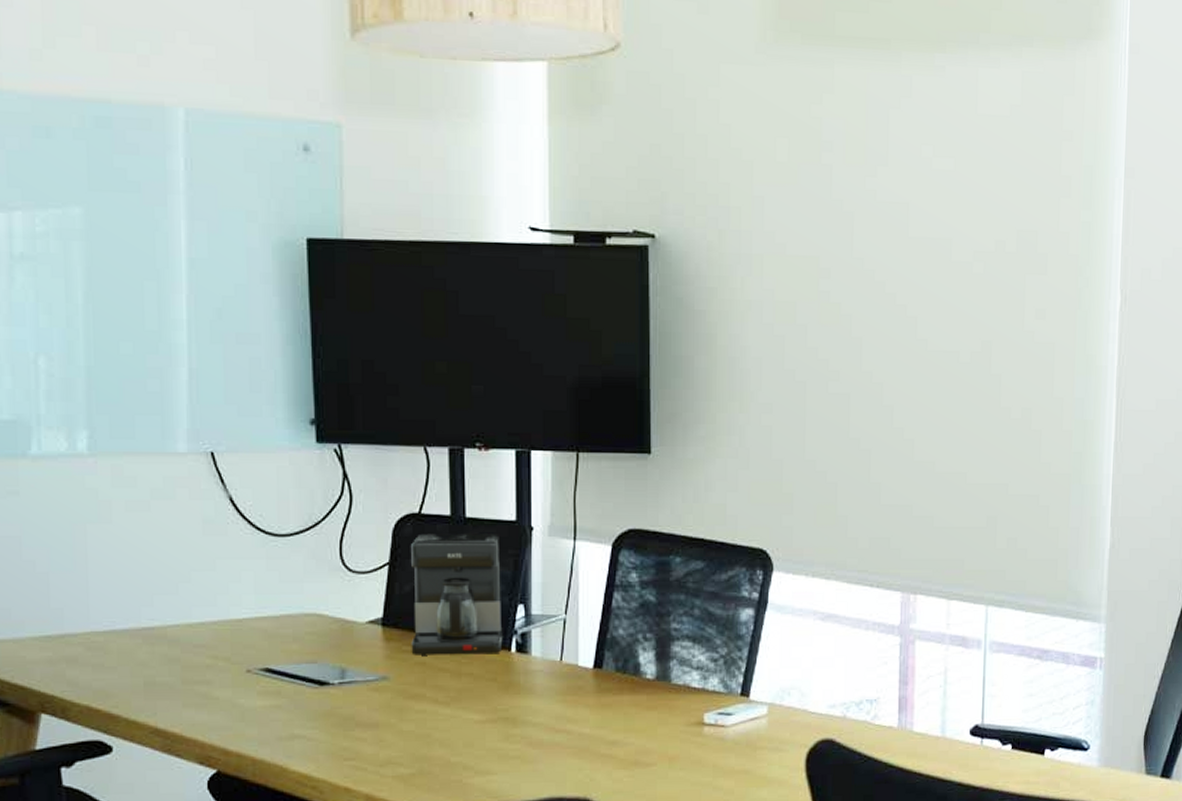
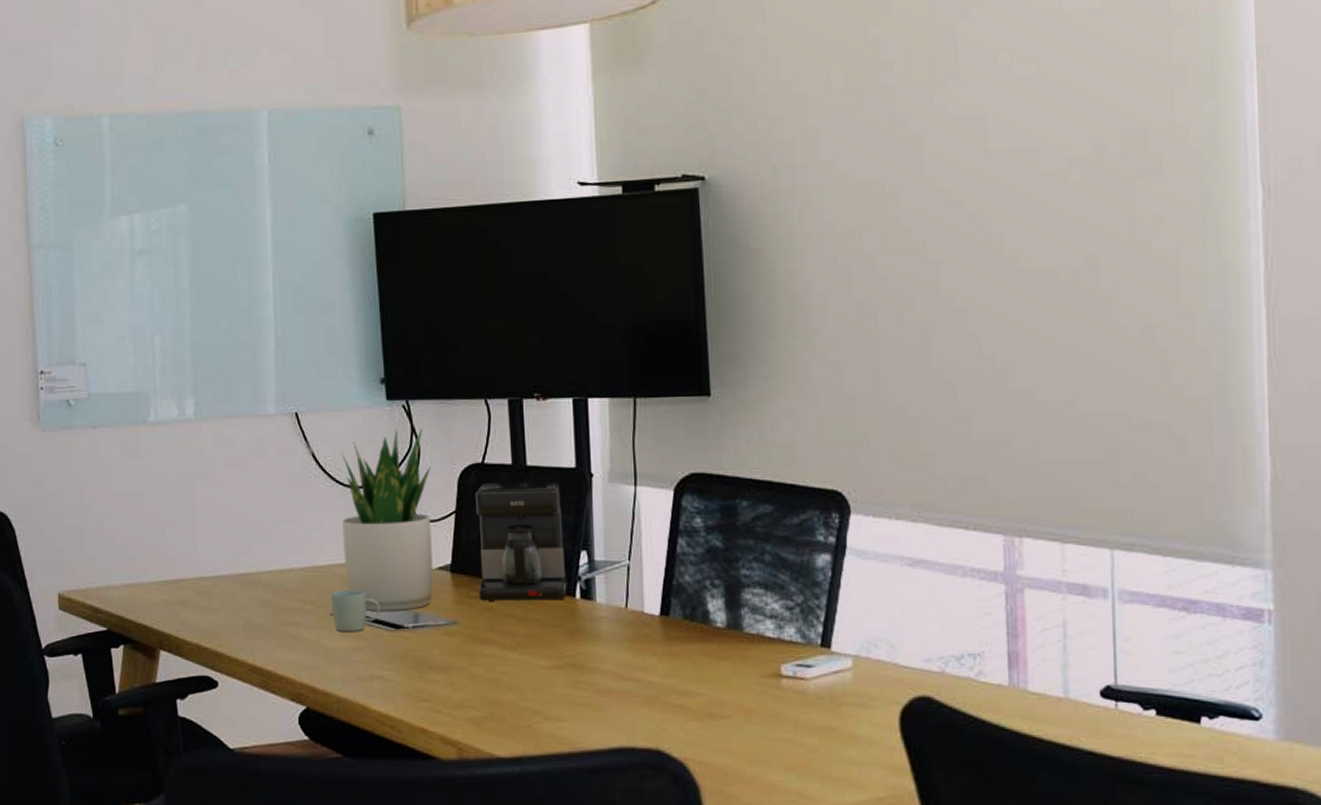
mug: none [248,644,304,690] -> present [331,589,381,633]
planter: none [263,473,364,667] -> present [341,428,433,611]

